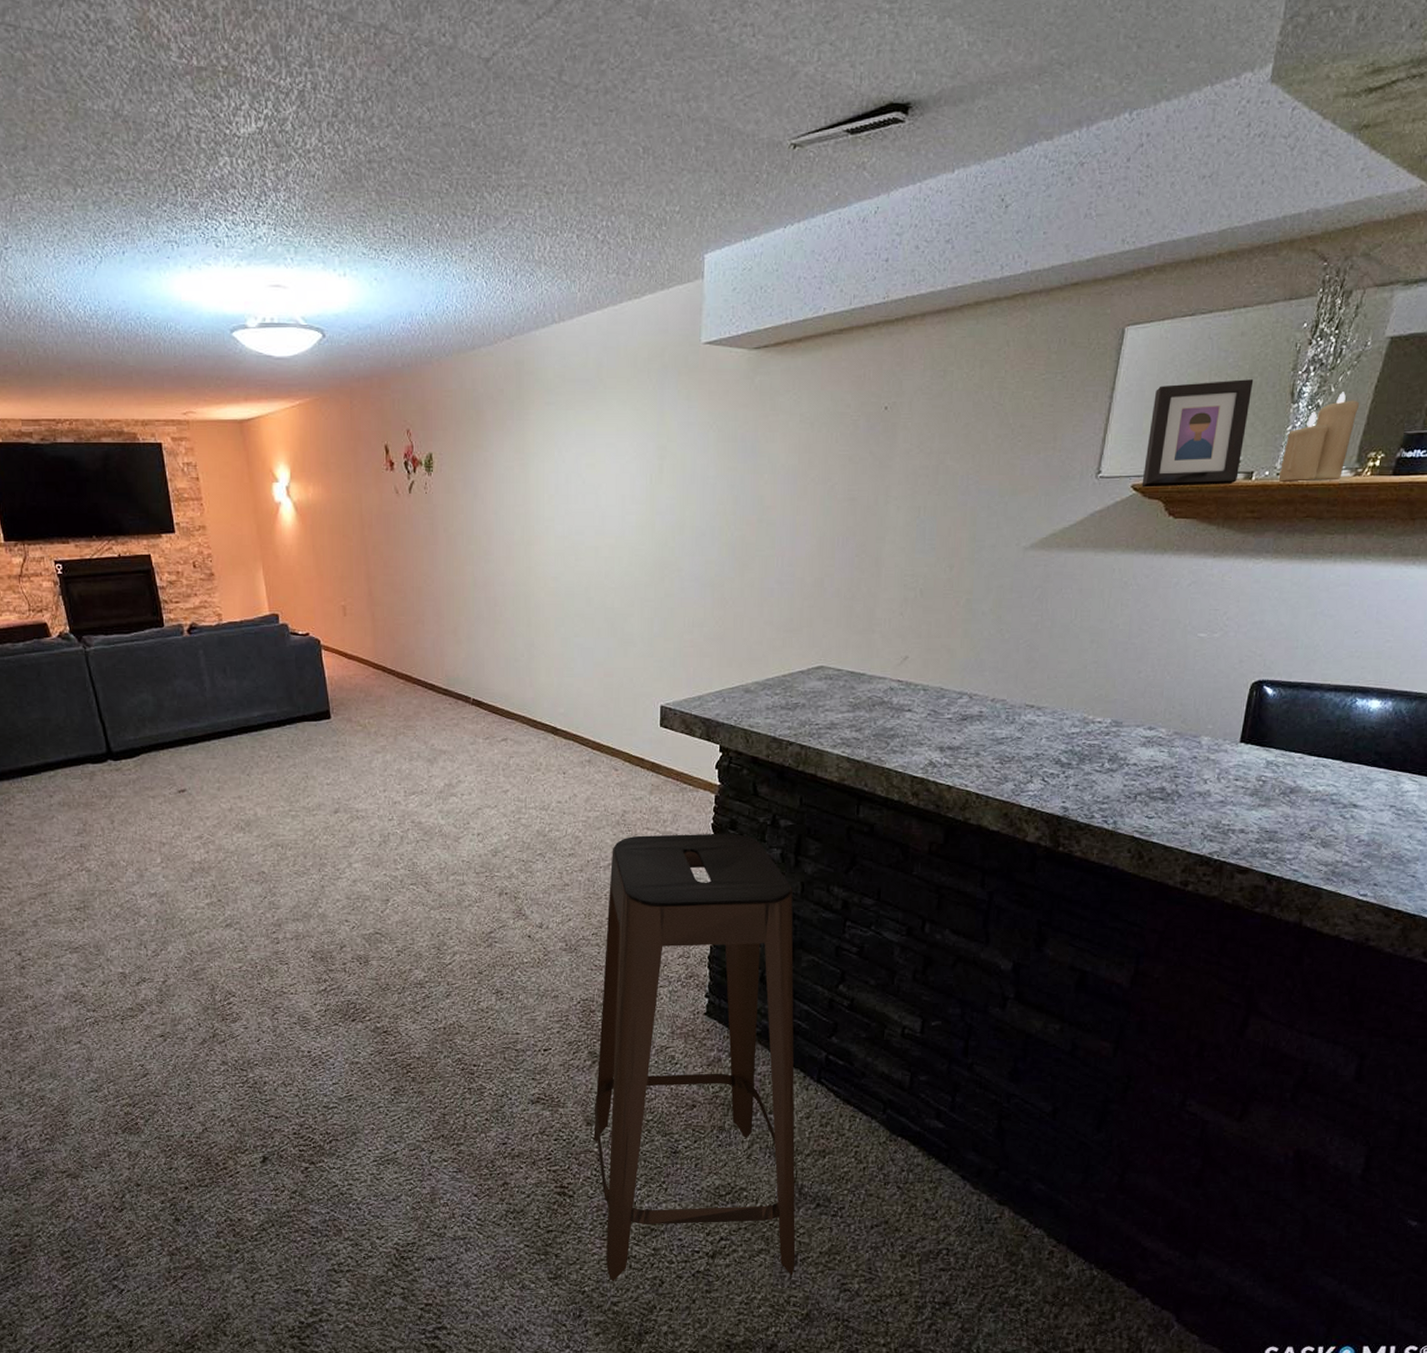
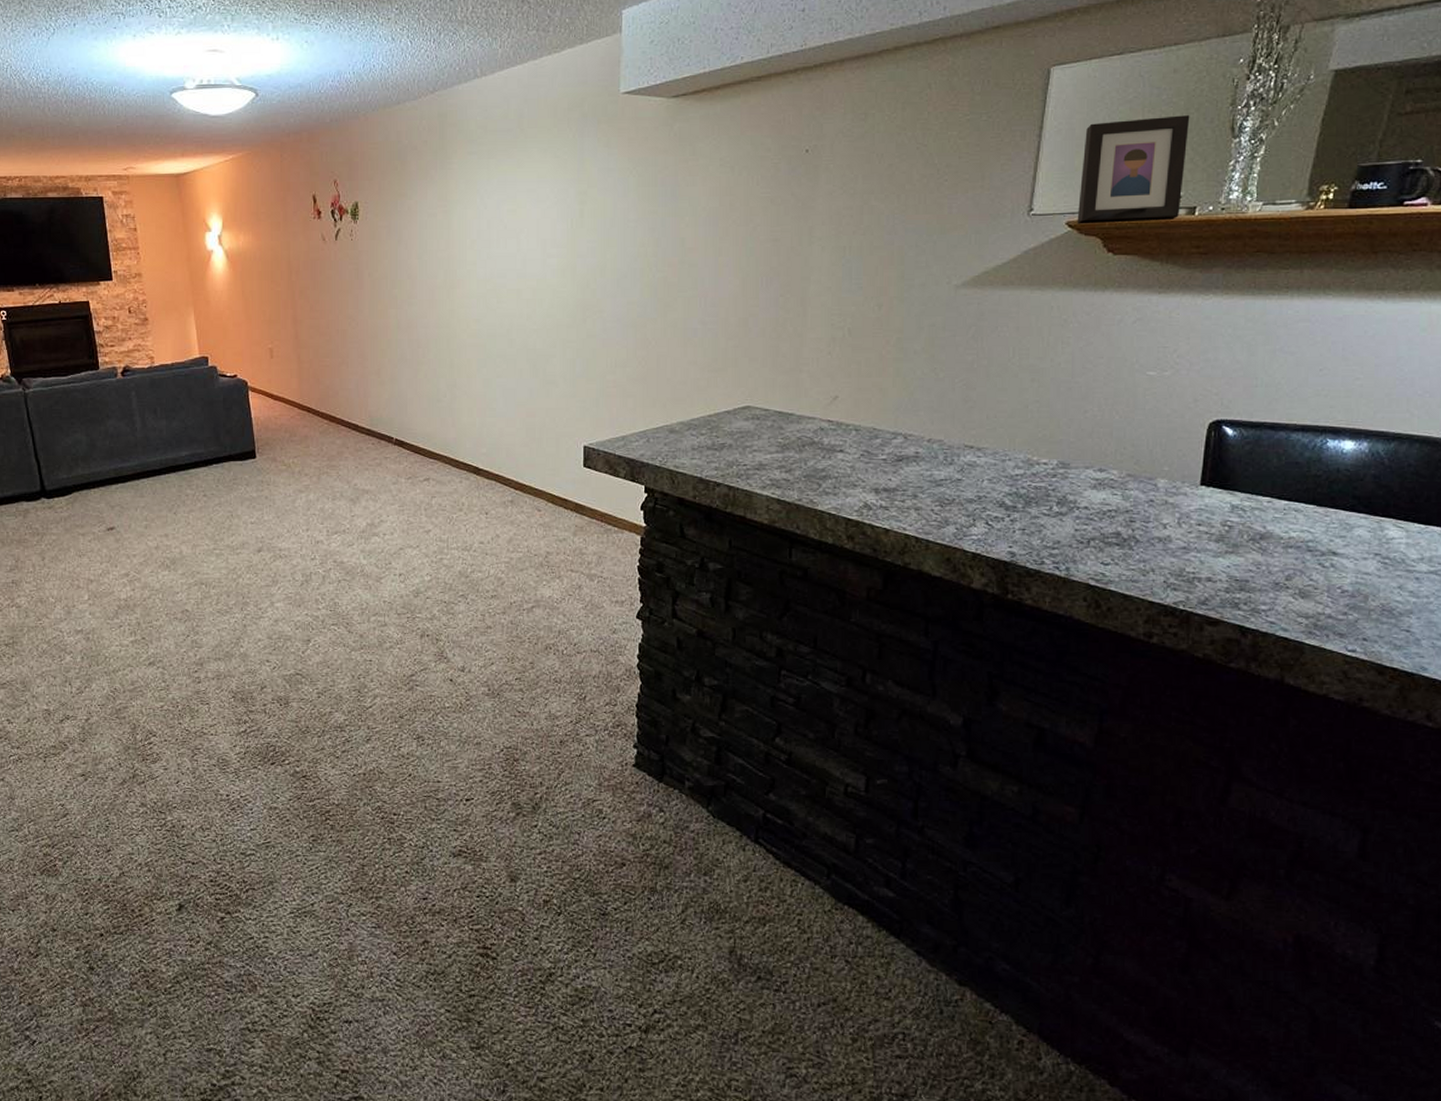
bar stool: present [593,833,796,1282] -> none [518,576,736,1057]
candle: present [1279,392,1359,482] -> none [1224,125,1306,216]

